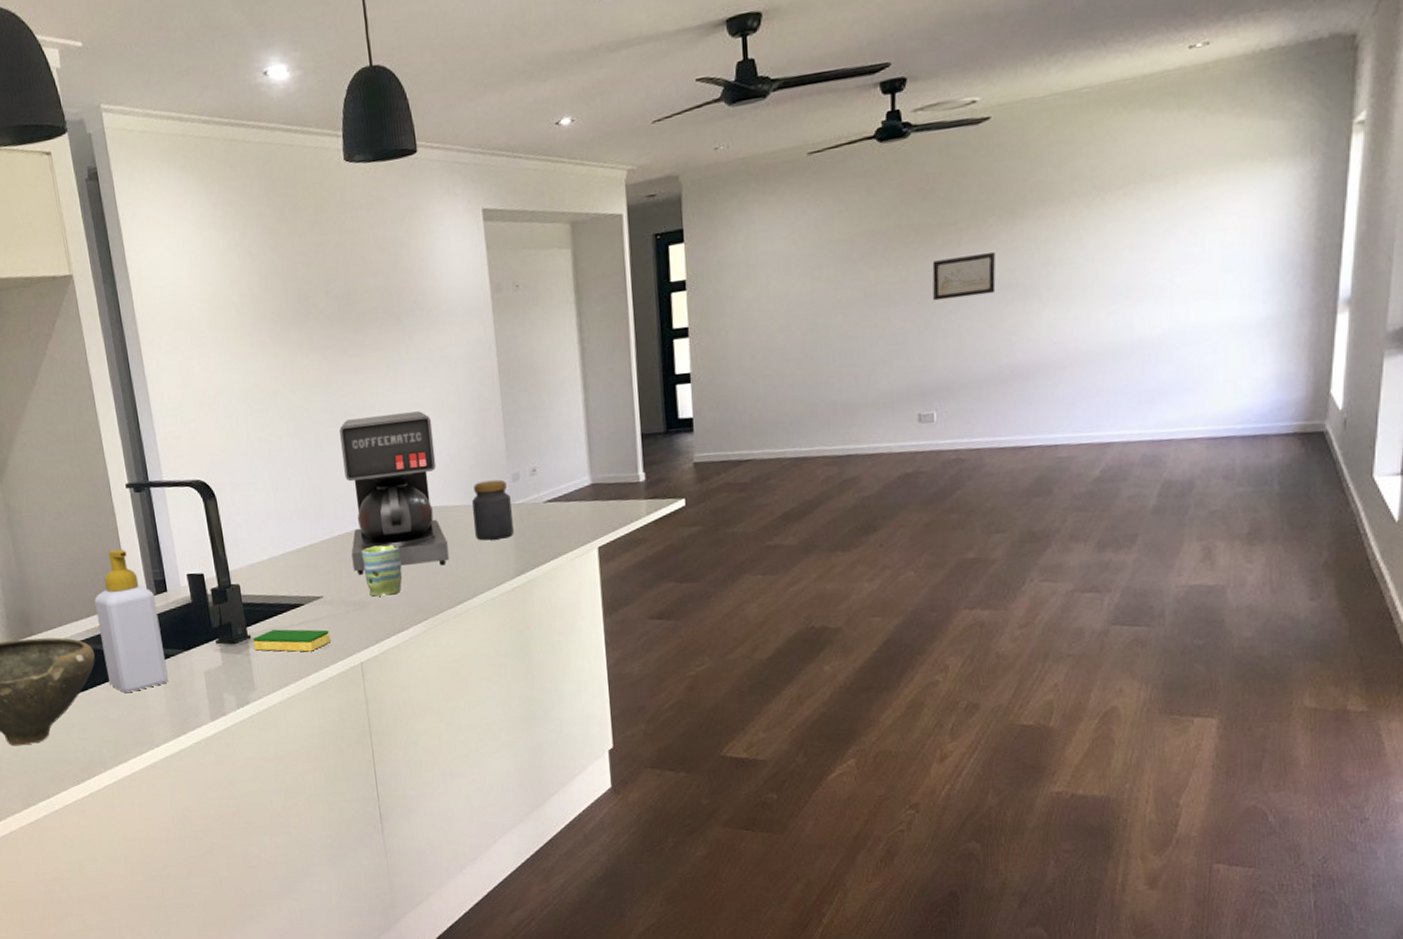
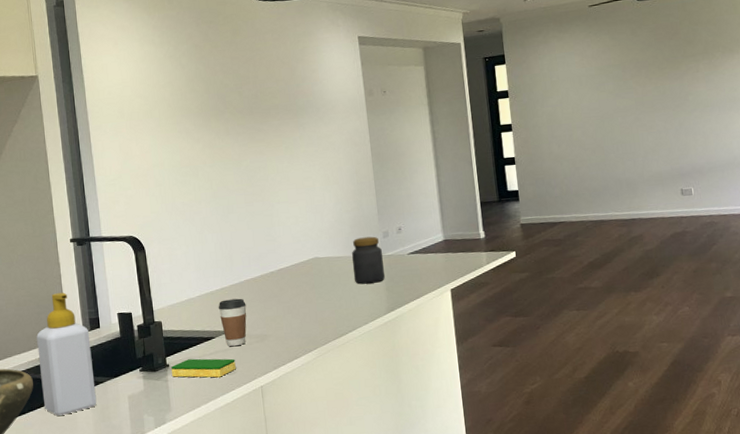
coffee cup: none [306,557,342,616] -> present [218,298,247,347]
coffee maker: present [339,411,449,575] -> none [247,183,334,313]
mug: present [361,544,402,597] -> none [263,288,296,330]
wall art: present [932,252,996,301] -> none [680,77,726,109]

